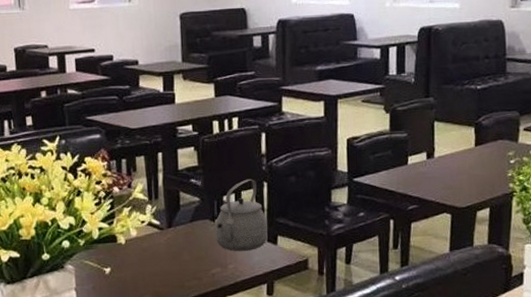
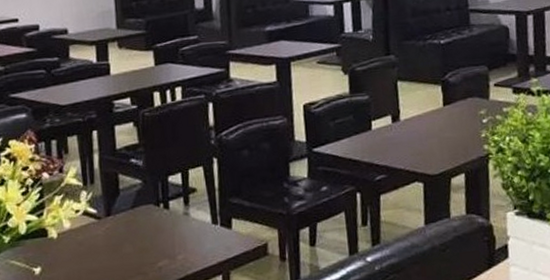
tea kettle: present [215,179,268,252] -> none [160,155,221,240]

